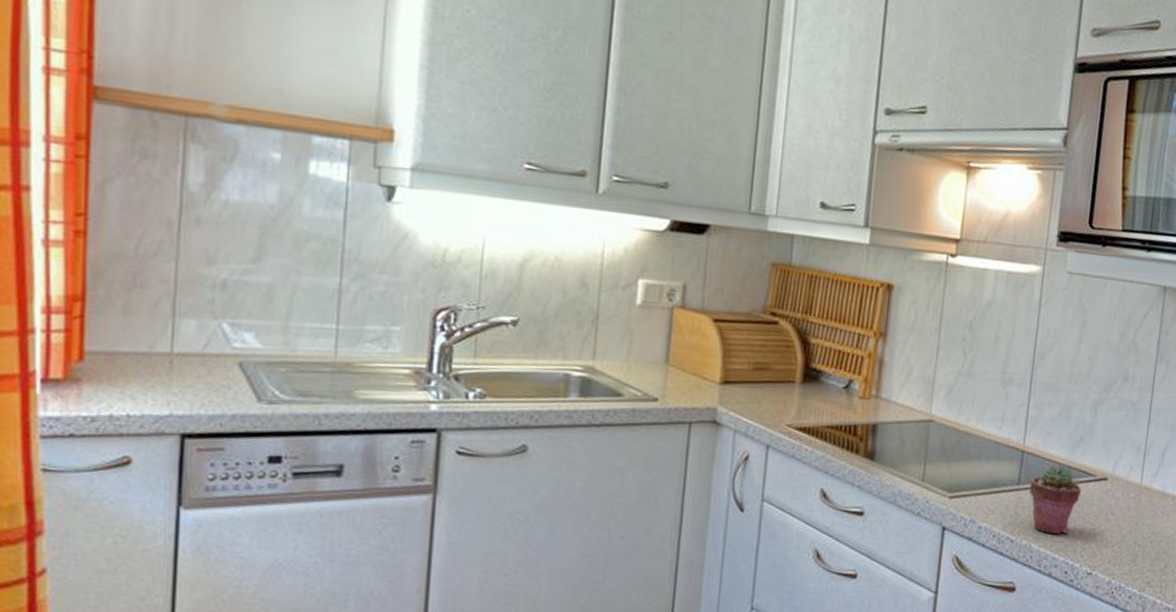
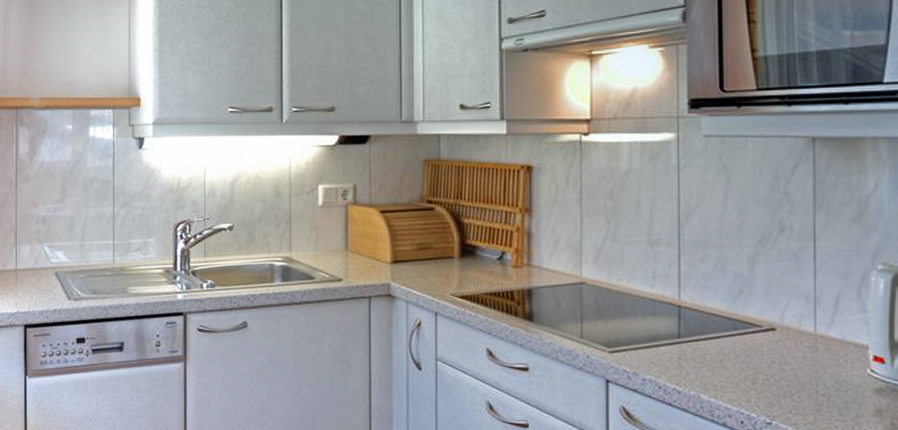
potted succulent: present [1029,464,1082,534] -> none [691,316,749,384]

